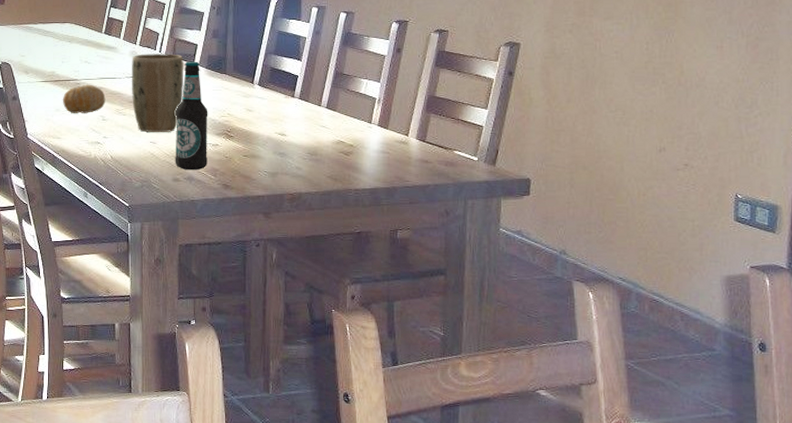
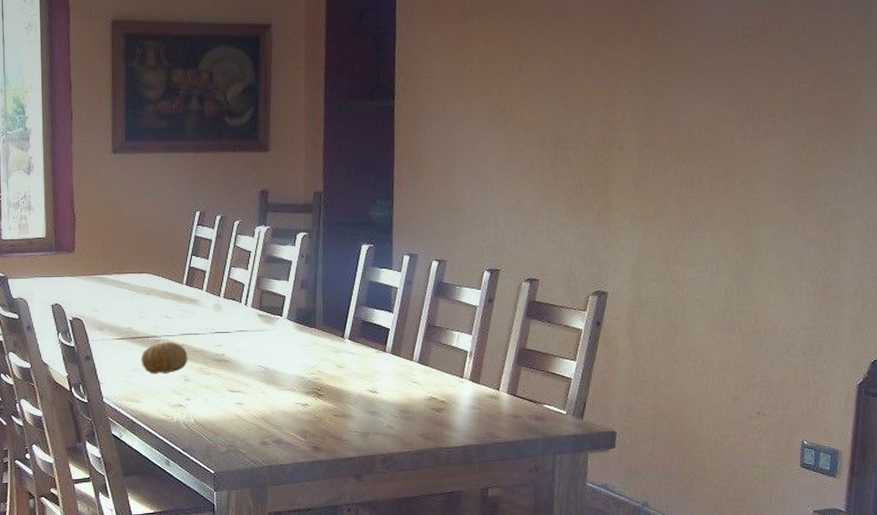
plant pot: present [132,54,183,132] -> none [216,306,271,392]
bottle: present [175,61,208,171] -> none [262,314,297,433]

